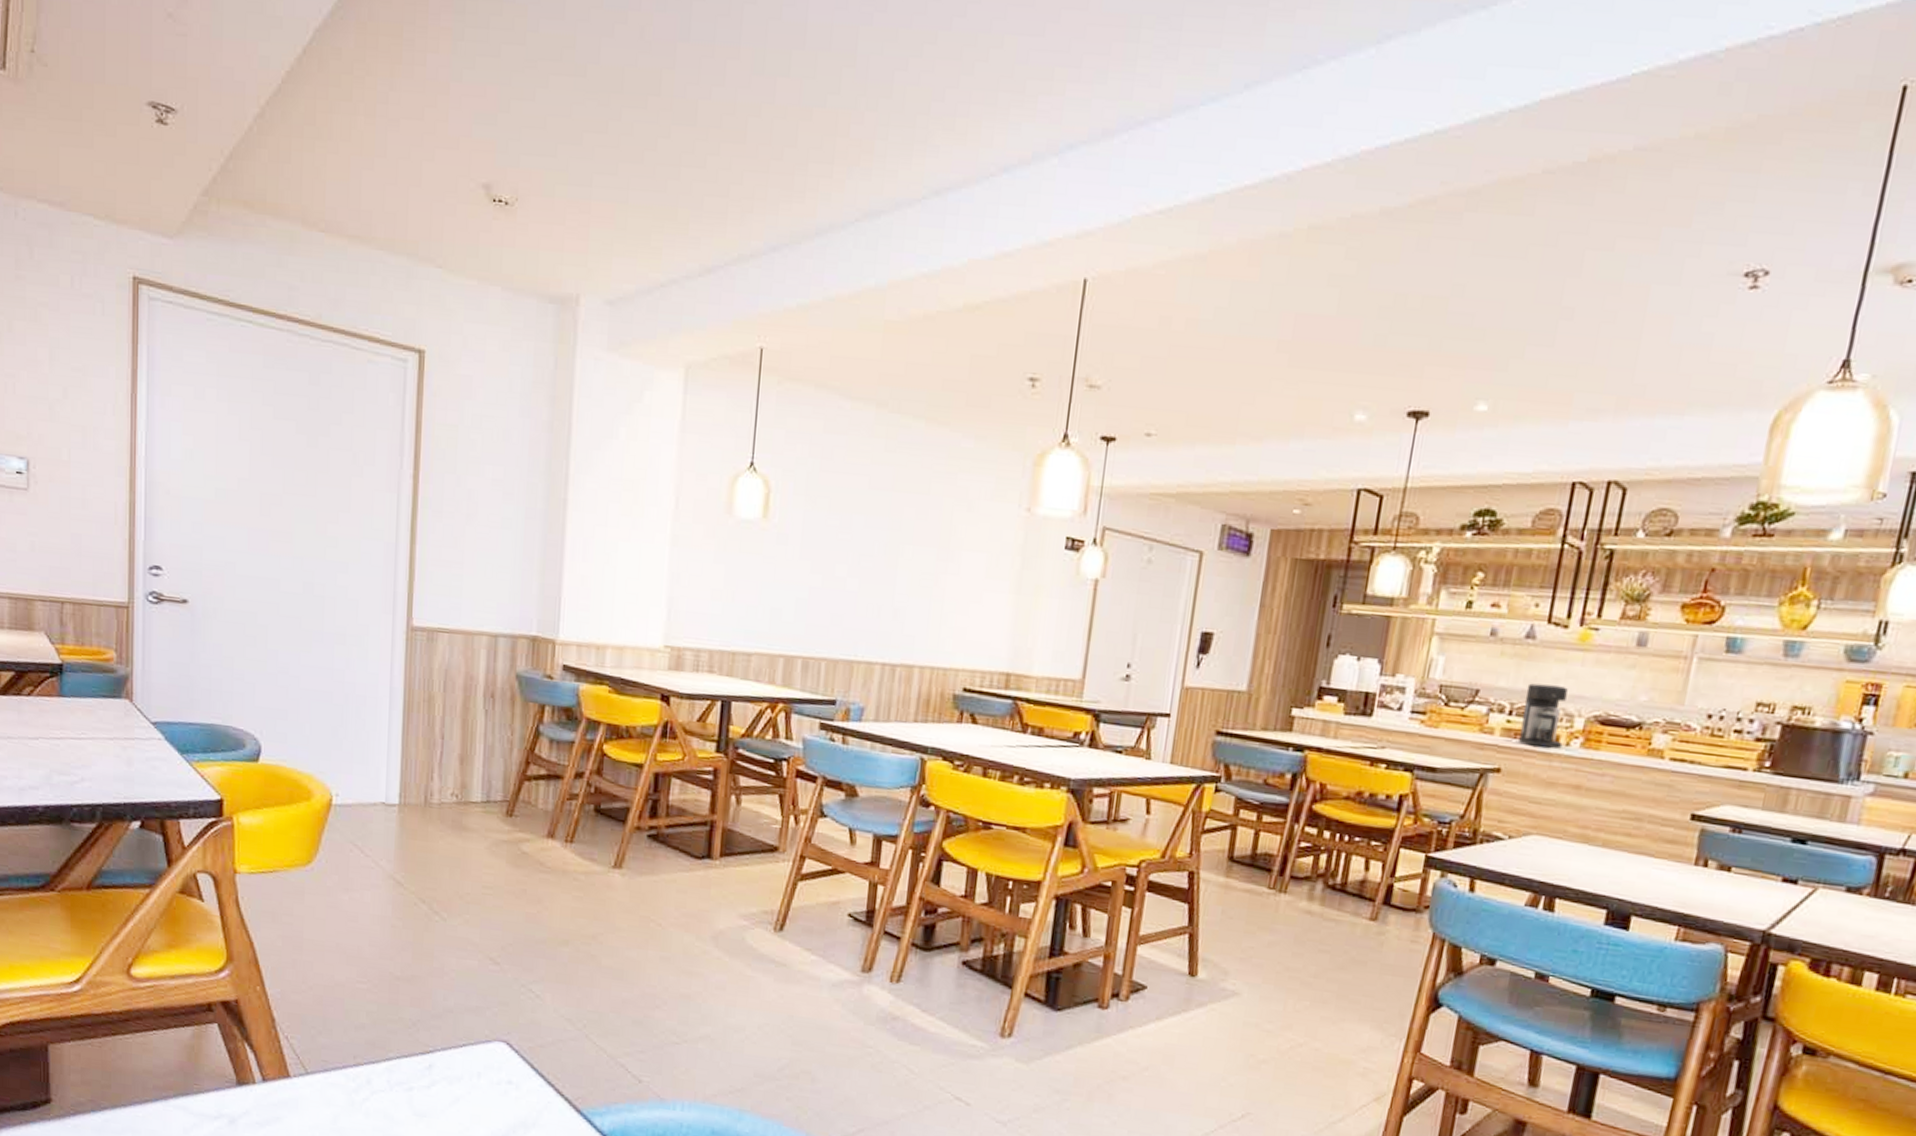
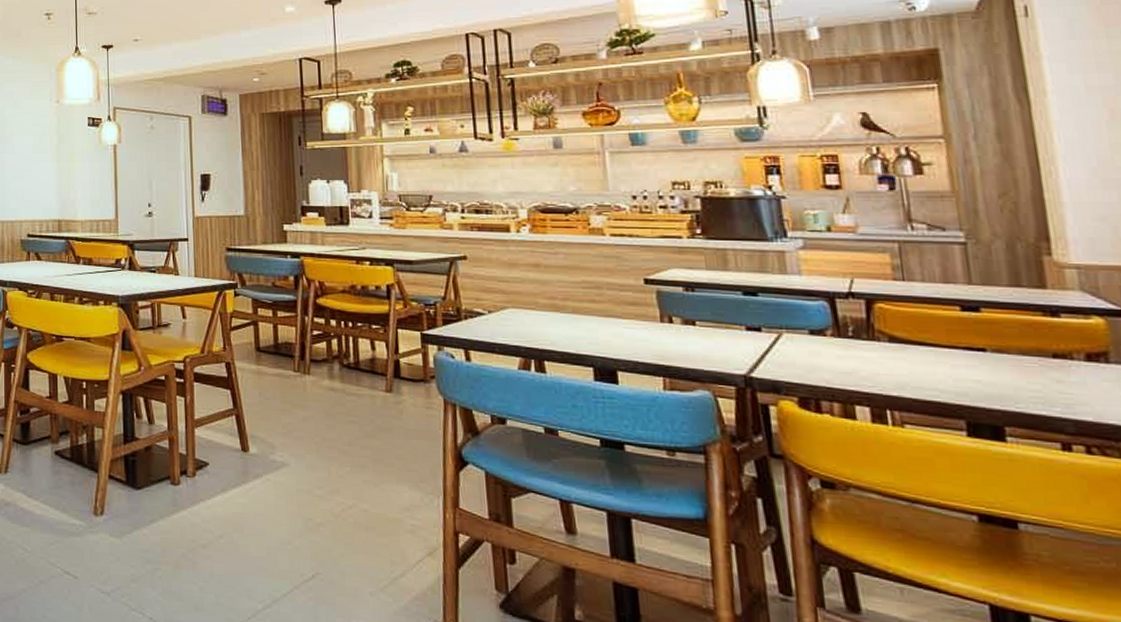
coffee maker: present [1519,683,1568,749] -> none [471,186,514,237]

